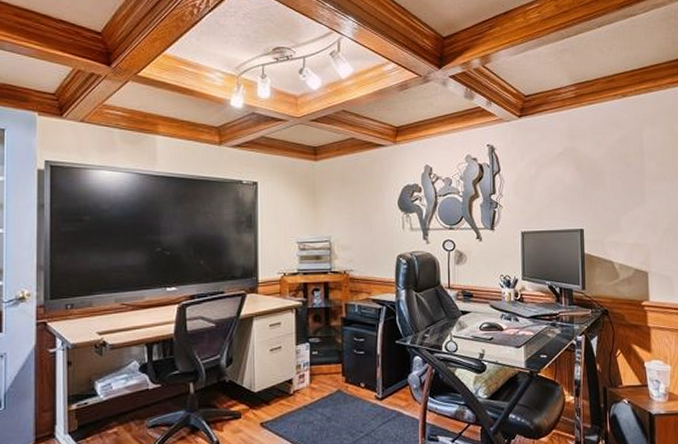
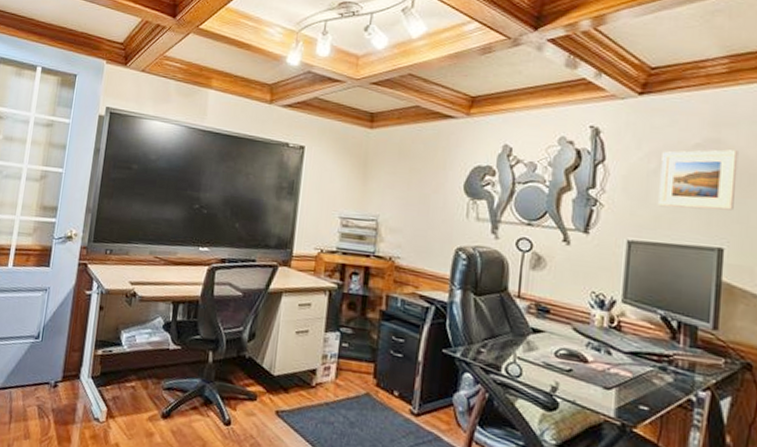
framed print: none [538,155,588,203] -> present [657,149,739,211]

